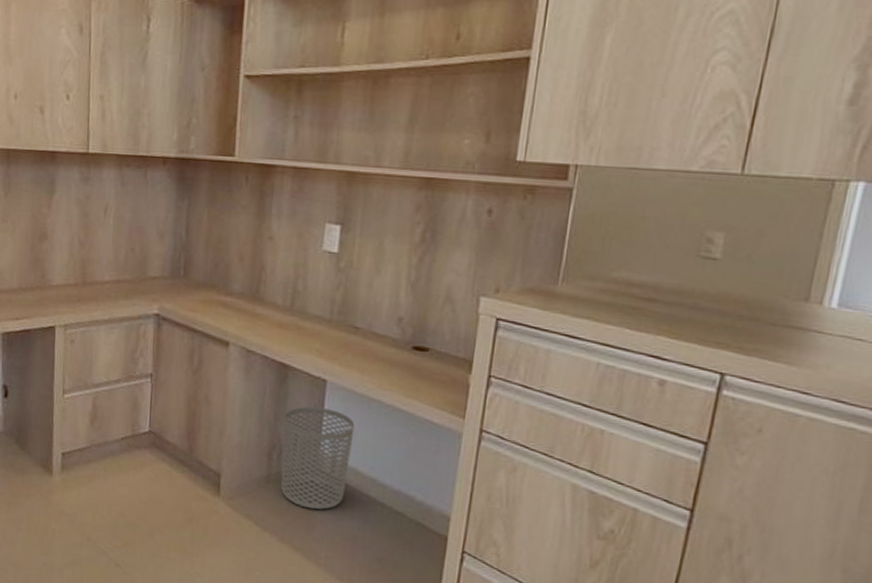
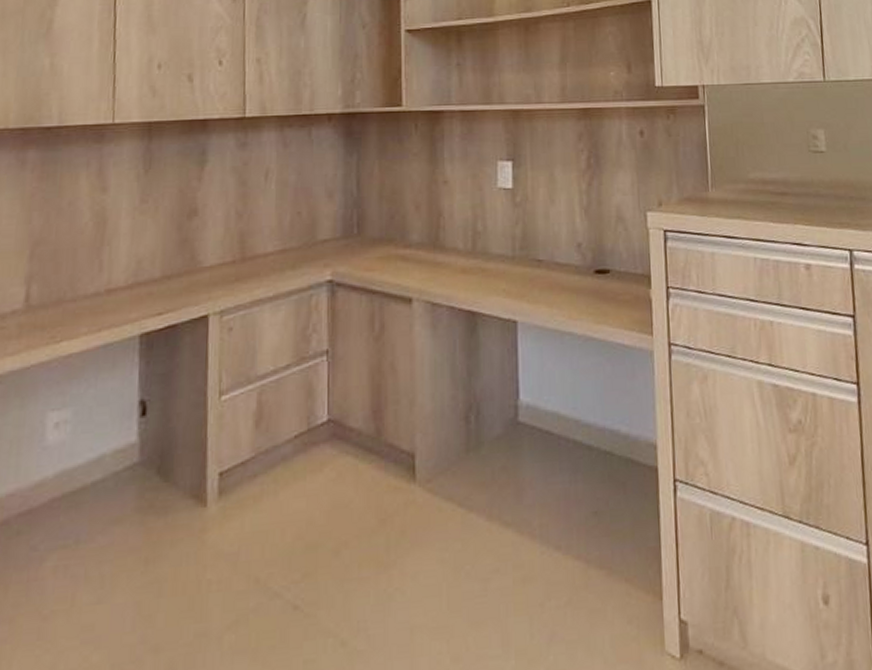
waste bin: present [281,406,355,510] -> none [477,351,551,472]

